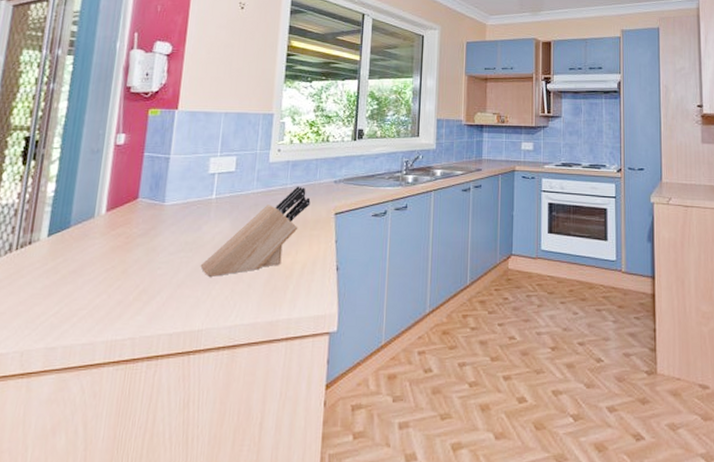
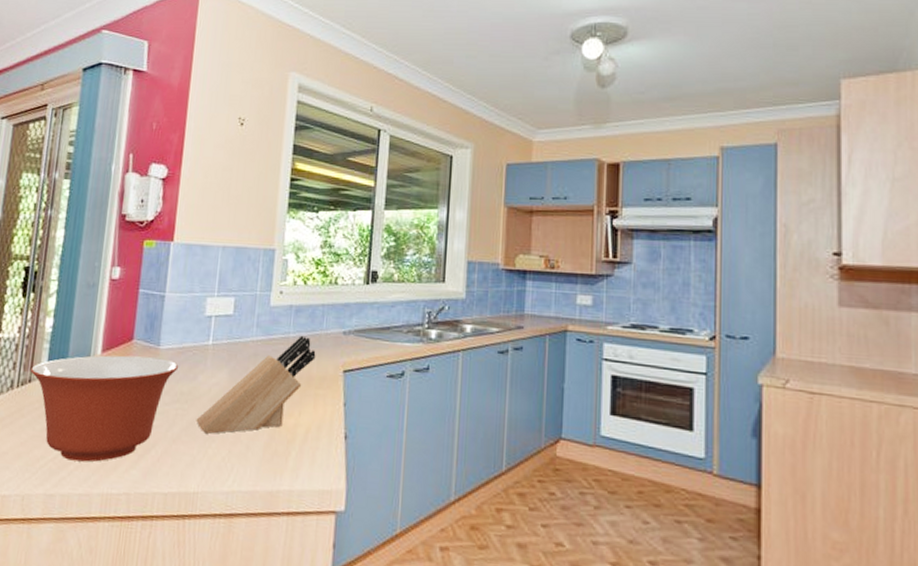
mixing bowl: none [30,213,184,314] -> present [30,355,179,462]

